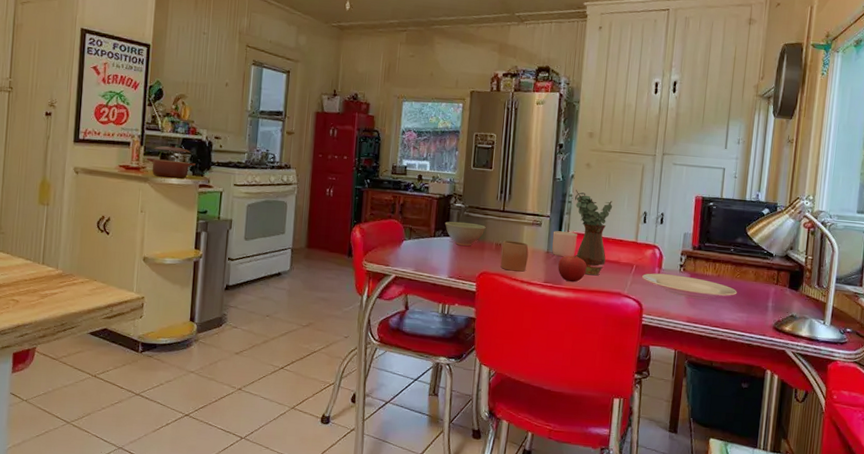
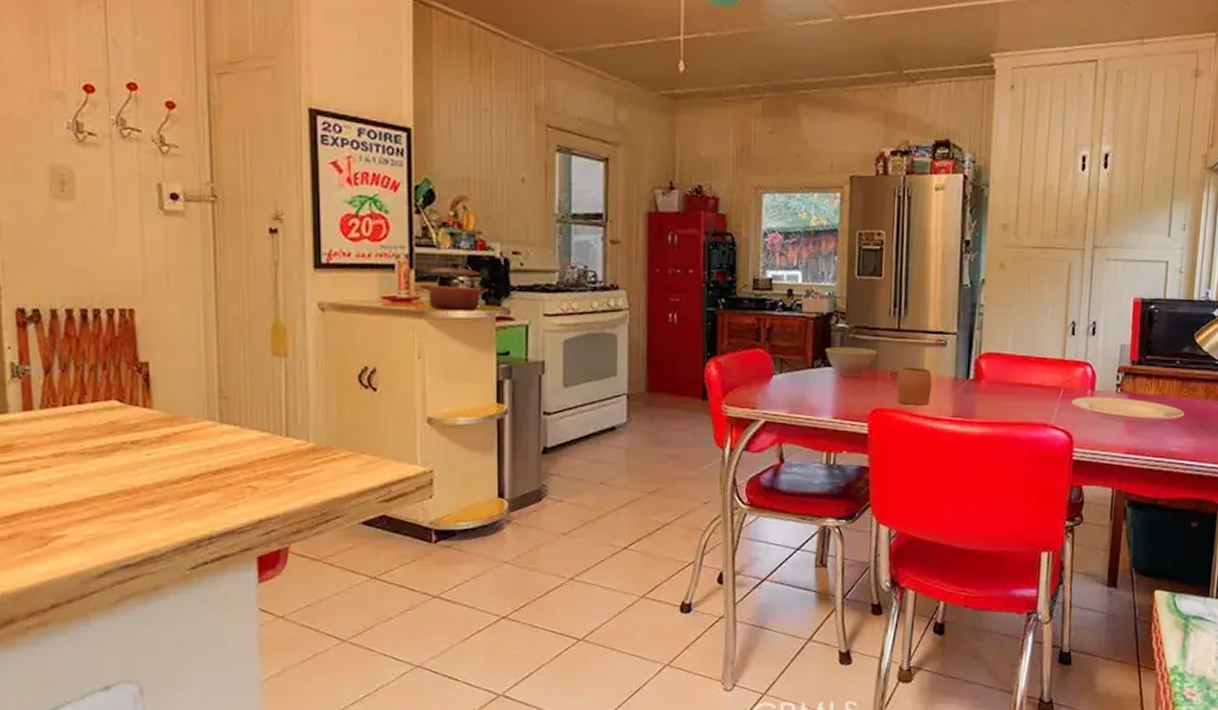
mug: present [552,231,578,257] -> none [960,351,992,384]
fruit: present [558,254,587,283] -> none [969,379,1005,415]
vase: present [574,190,613,276] -> none [986,298,1034,405]

